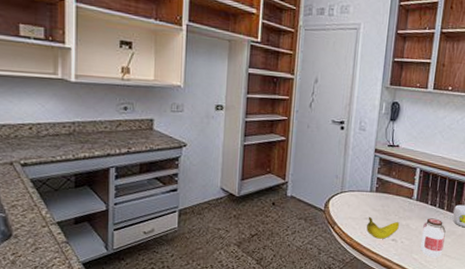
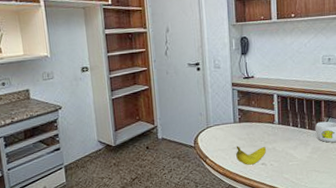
jar: present [420,218,446,258] -> none [289,138,311,175]

